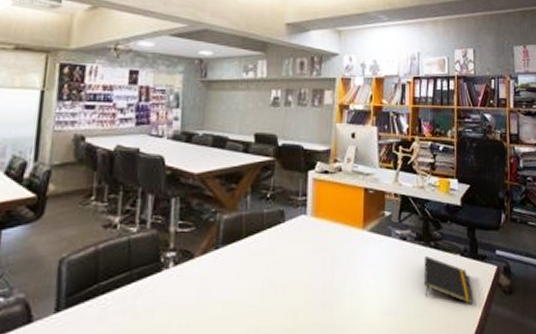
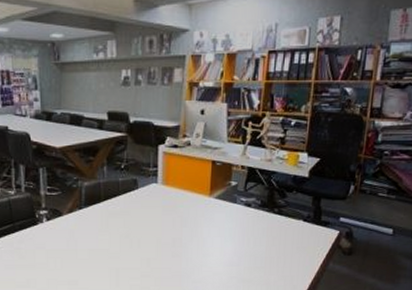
notepad: present [424,256,474,304] -> none [265,221,312,261]

